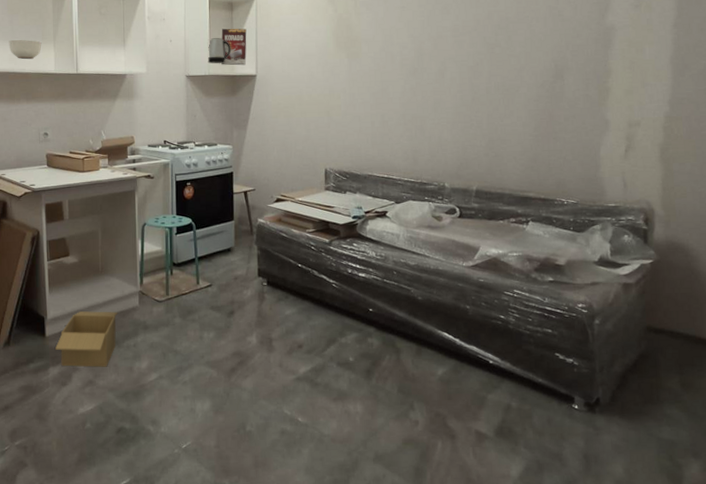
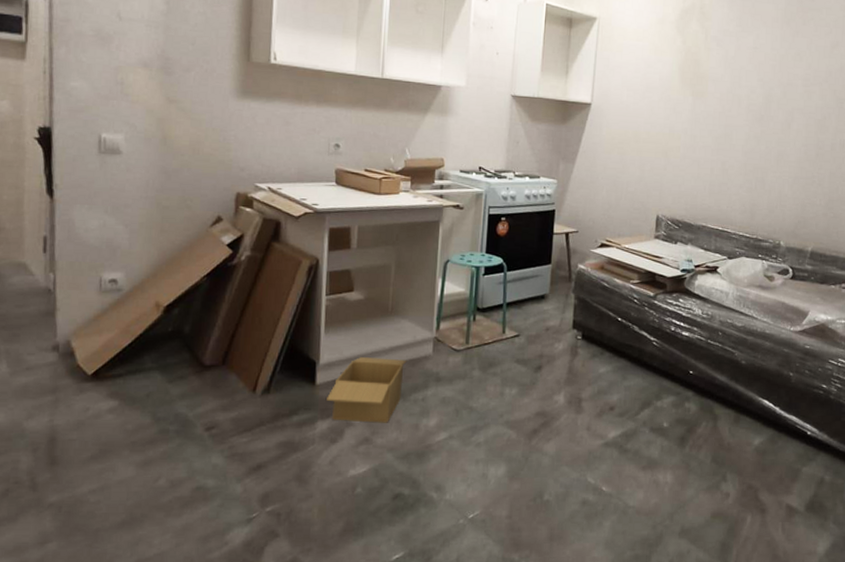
bowl: present [8,39,42,60] -> none [300,28,342,55]
kettle: present [207,37,231,64] -> none [537,55,566,87]
cereal box: present [221,28,247,66] -> none [553,46,585,91]

